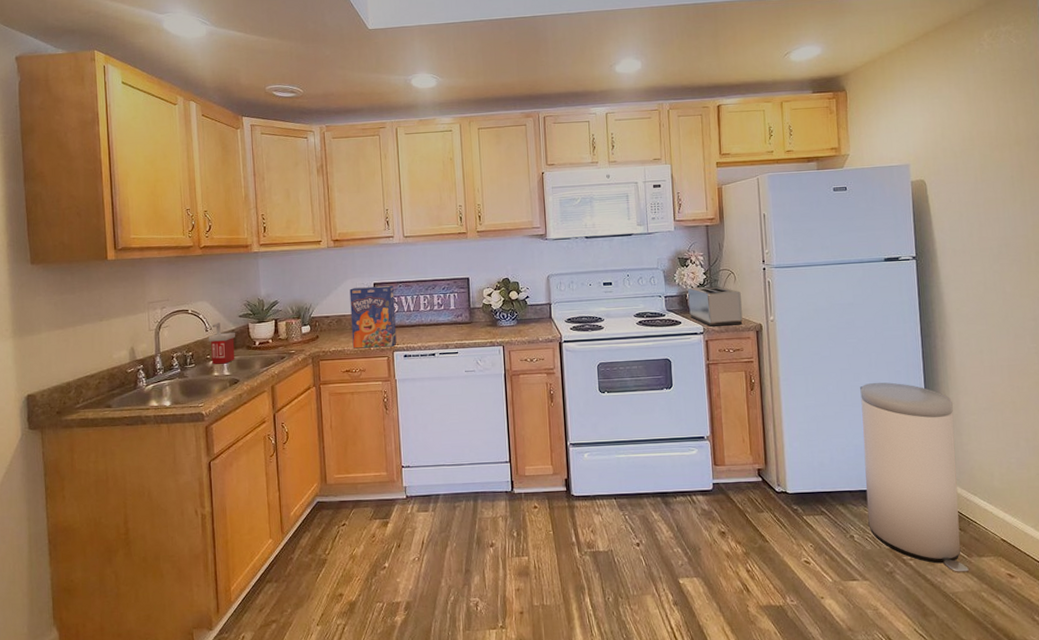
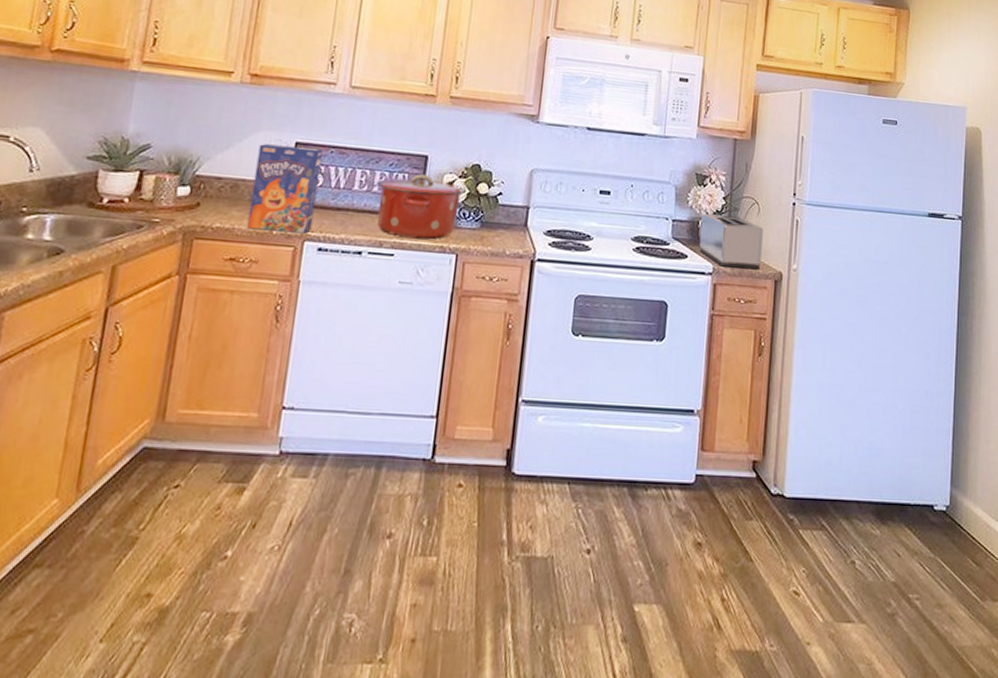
soap dispenser: present [209,323,235,365] -> none [27,161,75,224]
casserole: none [436,291,501,340] -> present [377,174,466,240]
pedal bin: present [860,382,970,573] -> none [874,364,983,622]

